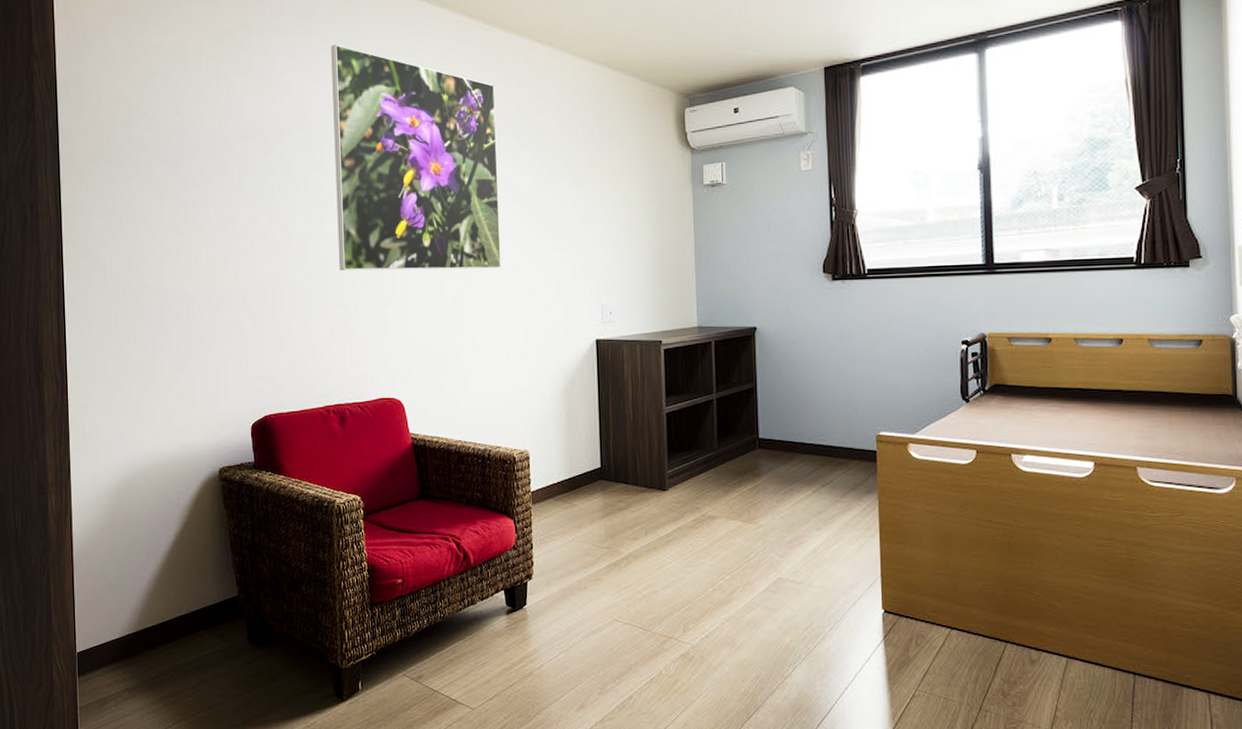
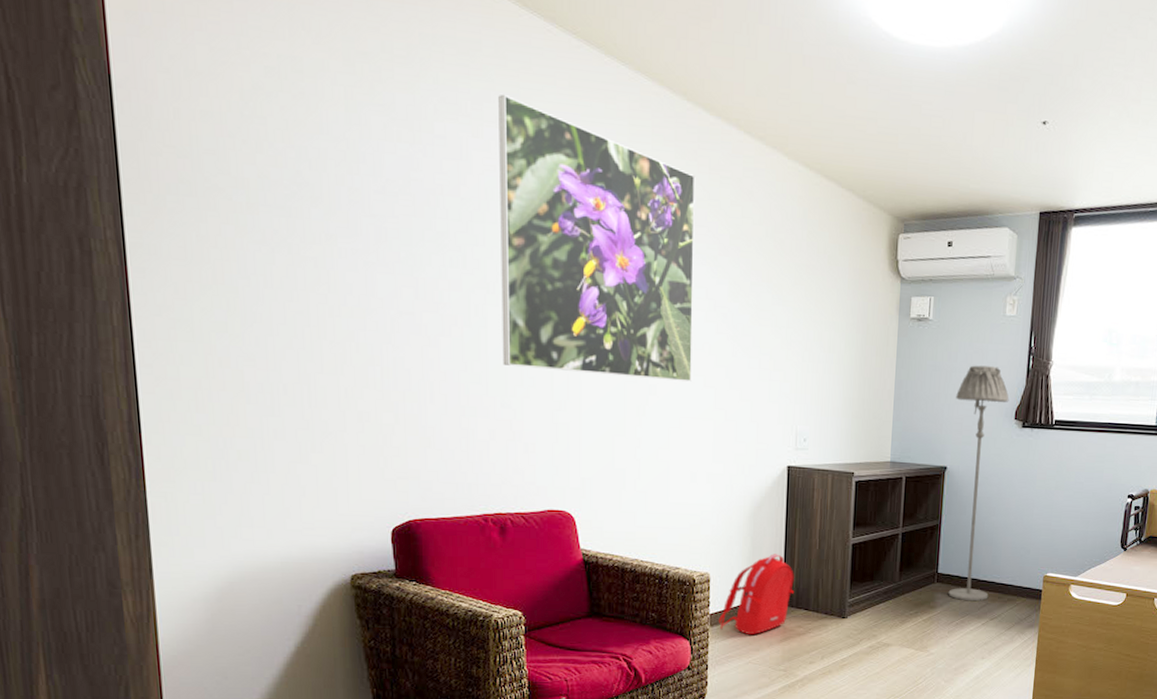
backpack: none [539,427,613,511] -> present [718,554,795,634]
floor lamp: none [758,222,817,467] -> present [948,365,1009,602]

